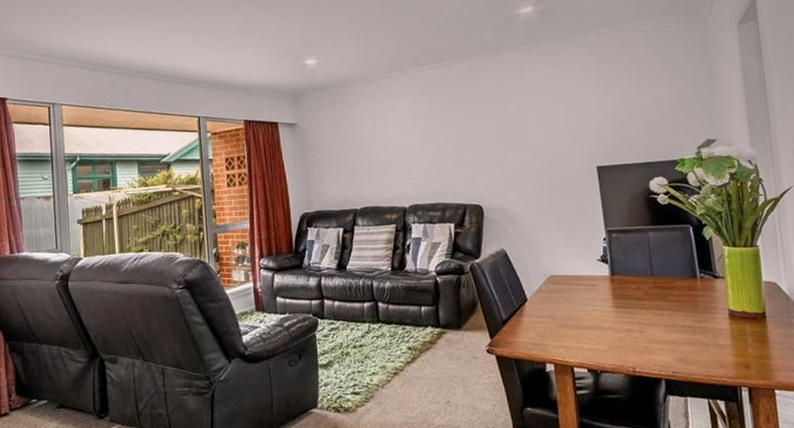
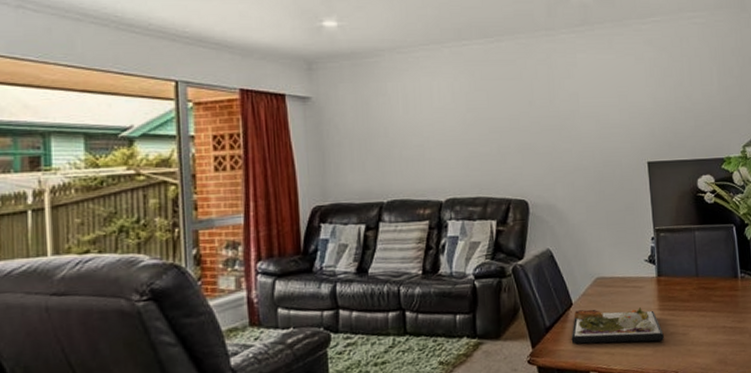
dinner plate: none [527,305,620,338] -> present [571,307,664,344]

